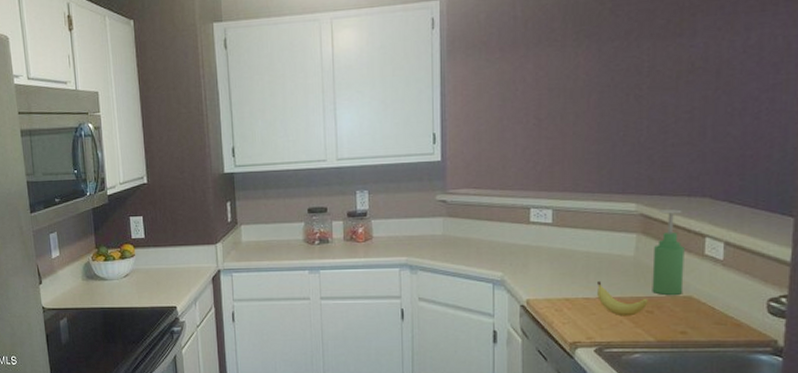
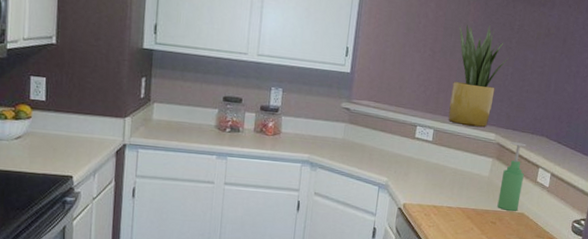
planter: none [568,73,641,199] -> present [448,24,509,127]
banana: present [597,280,648,317] -> none [457,193,494,225]

